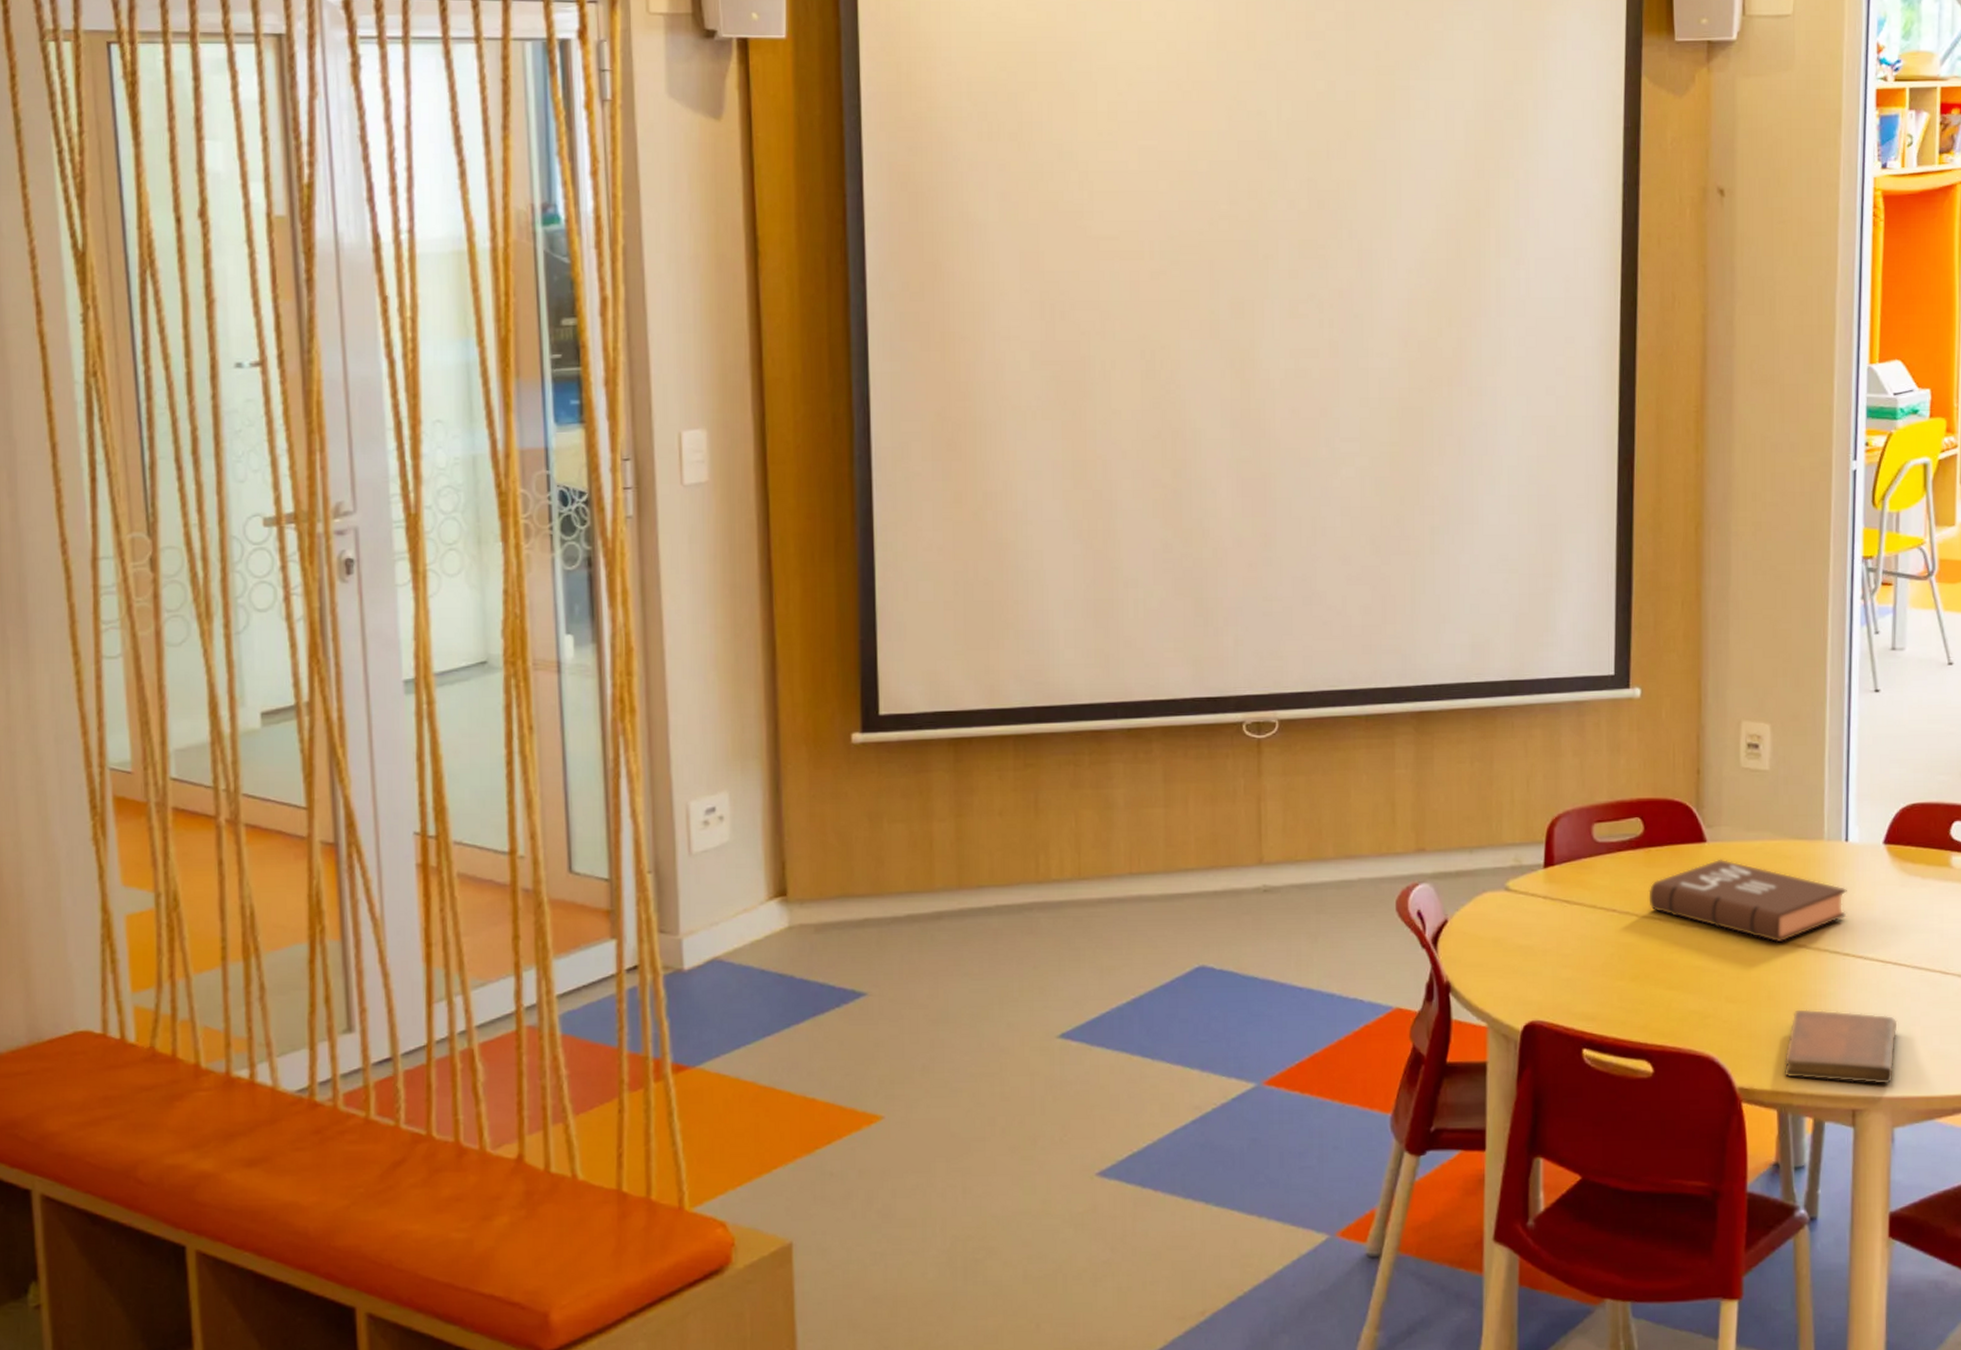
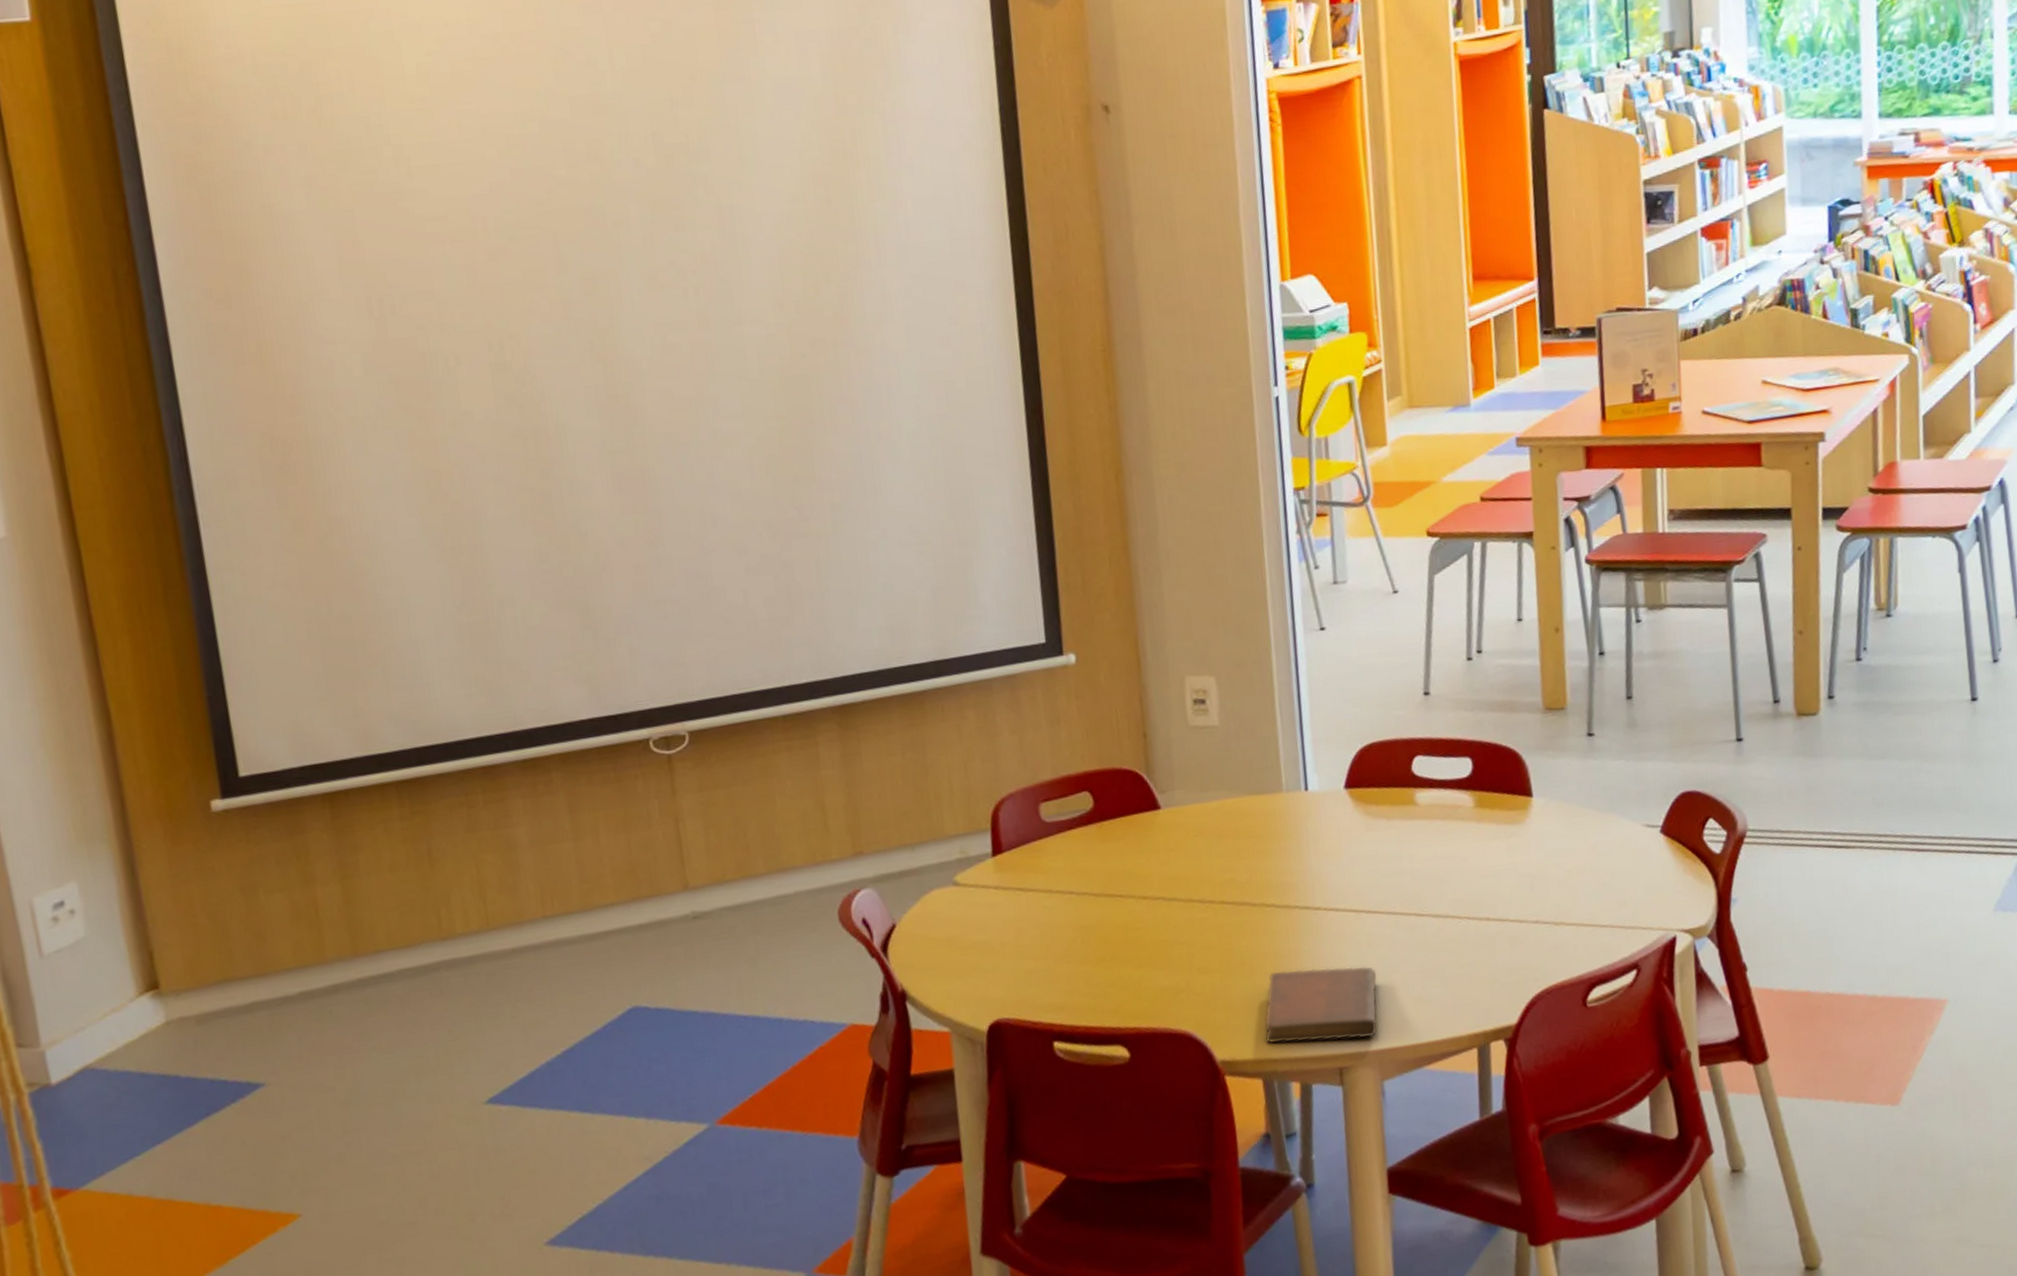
book: present [1648,858,1847,943] -> none [1105,824,1313,906]

